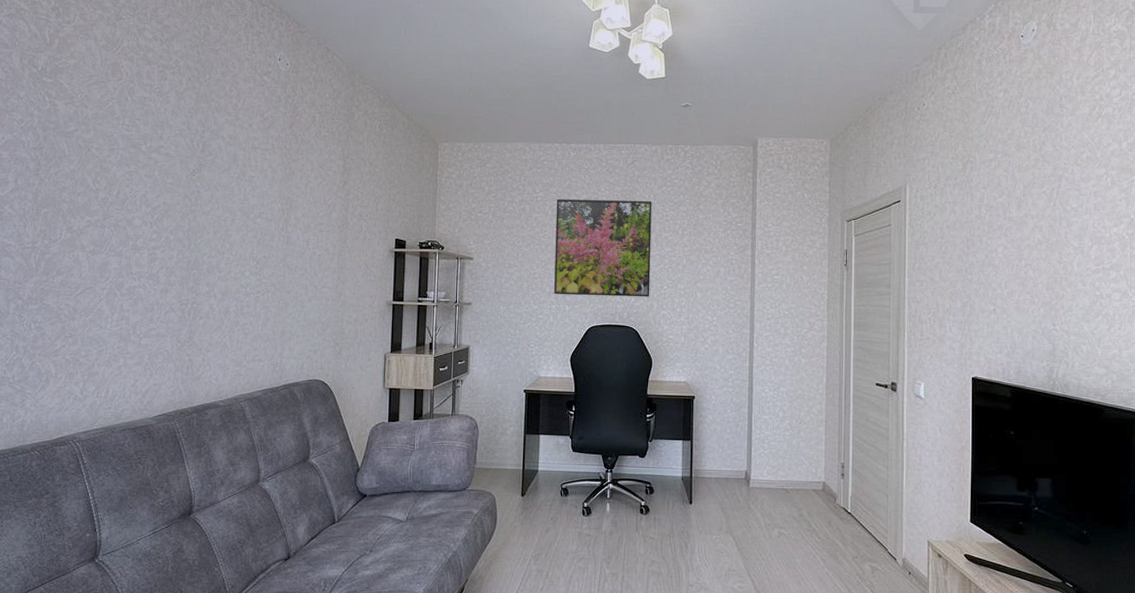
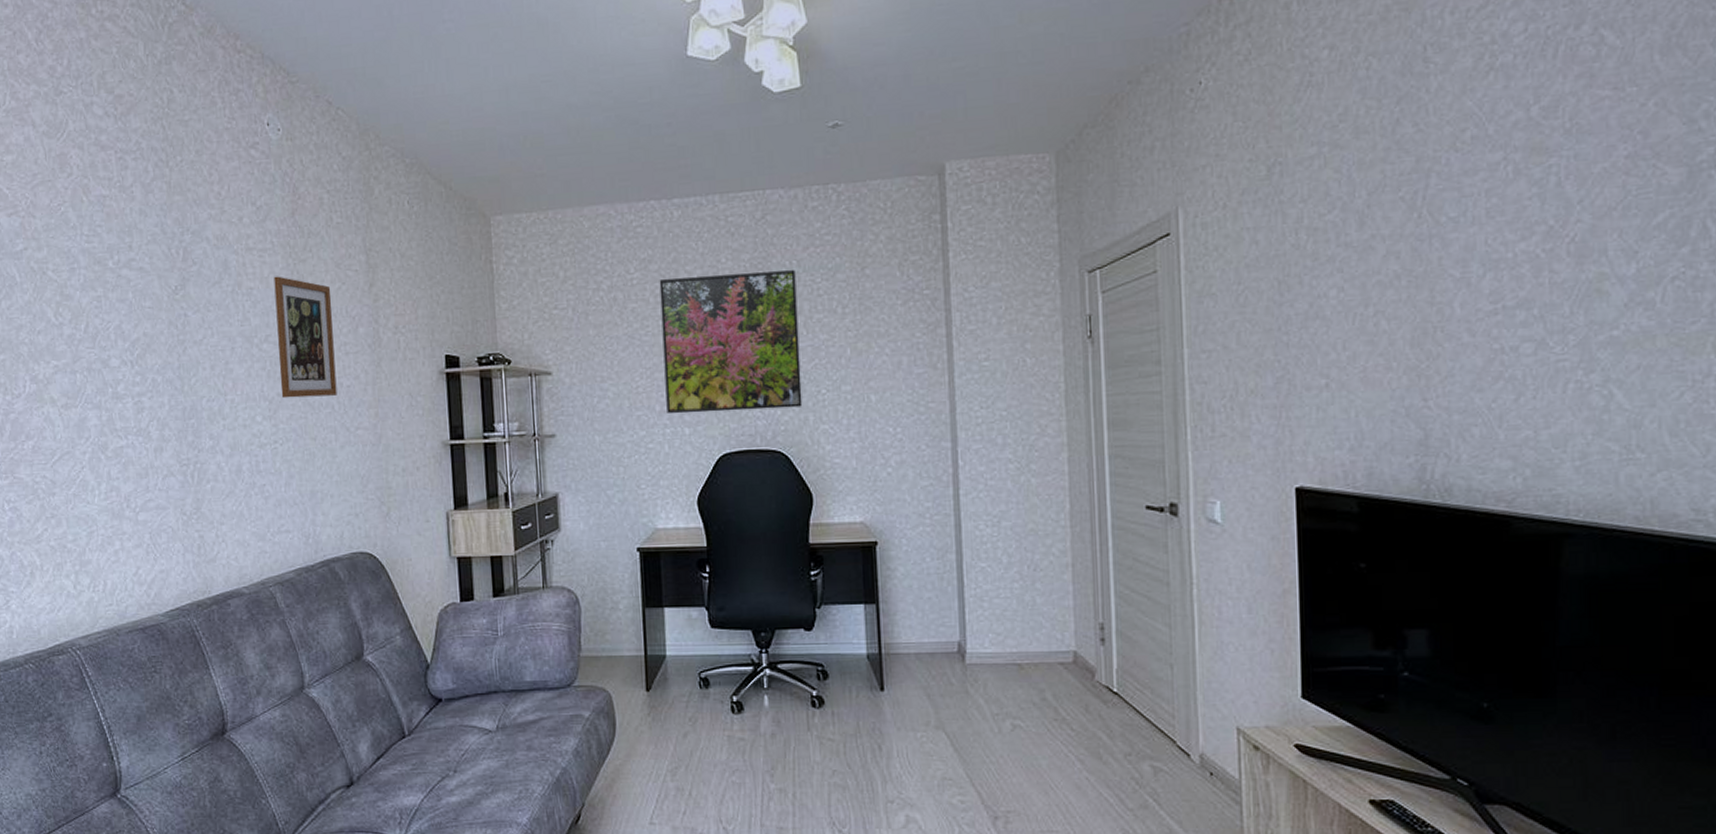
picture frame: none [267,170,314,261] -> present [273,276,337,399]

